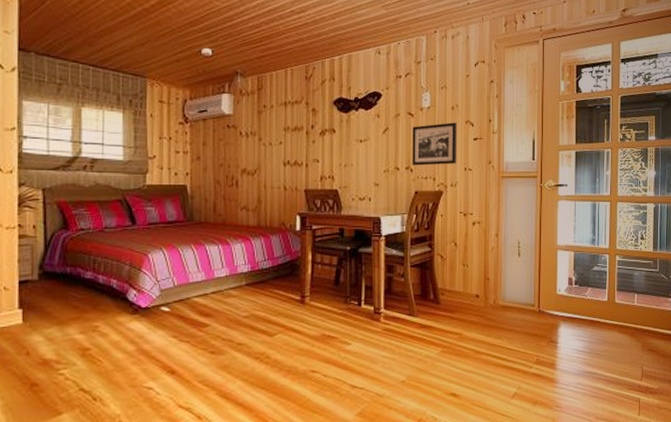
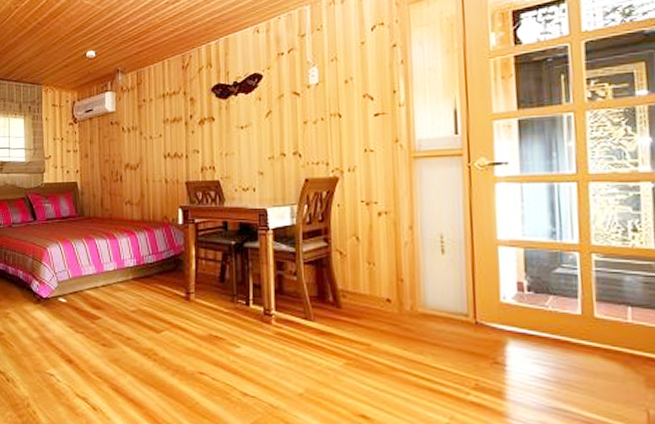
picture frame: present [412,122,457,166] -> none [299,98,355,150]

